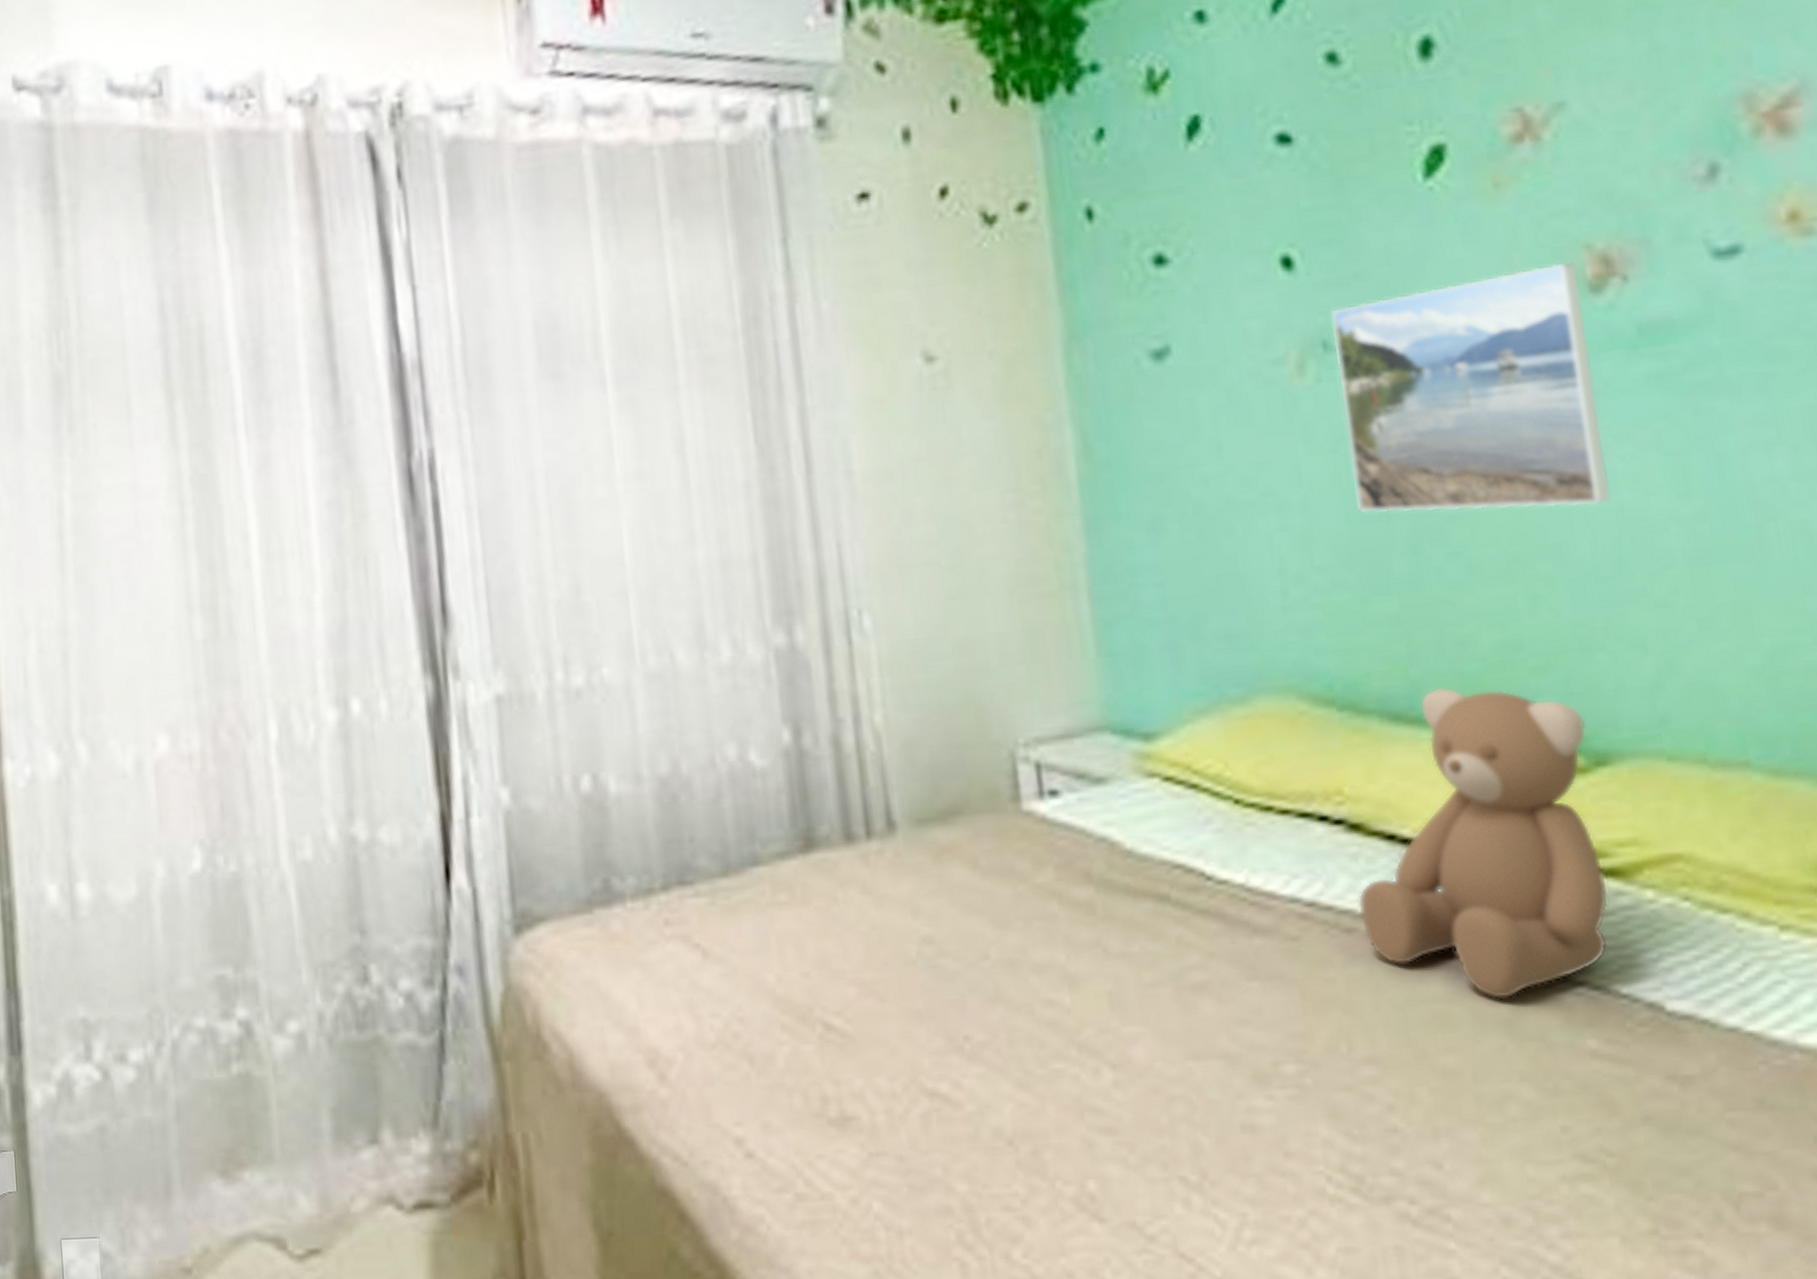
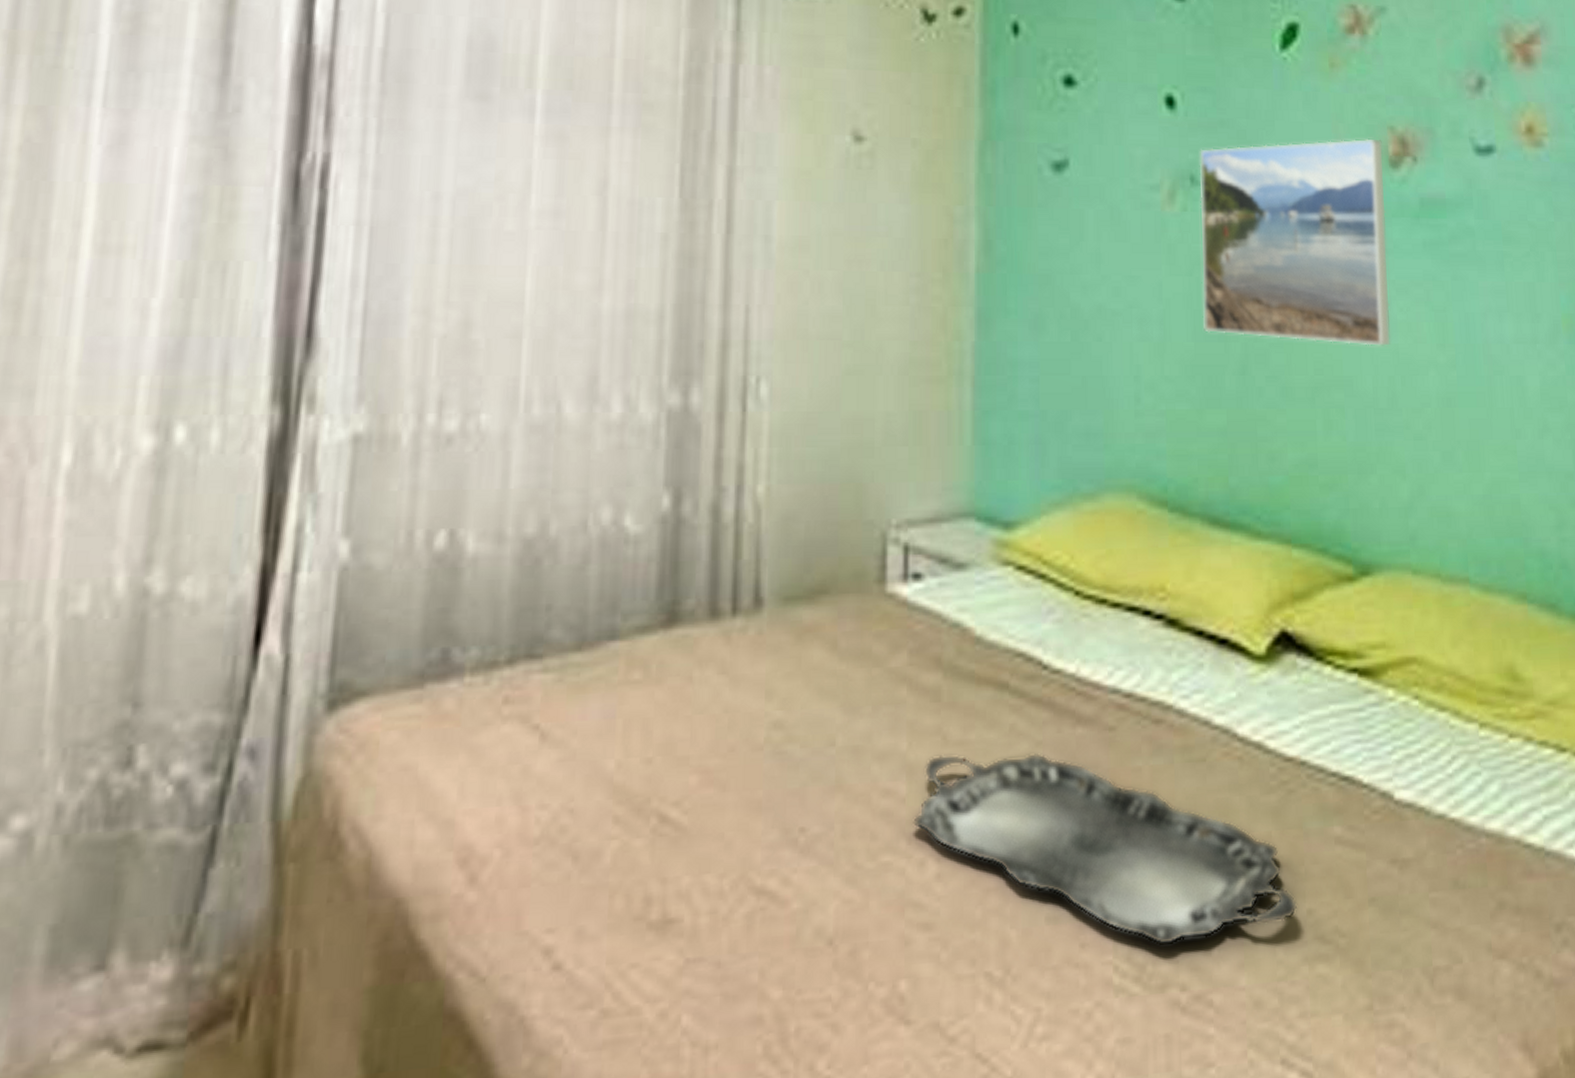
serving tray: none [1081,964,1549,1158] -> present [913,753,1298,946]
teddy bear: present [1358,687,1609,1000] -> none [1167,496,1361,789]

